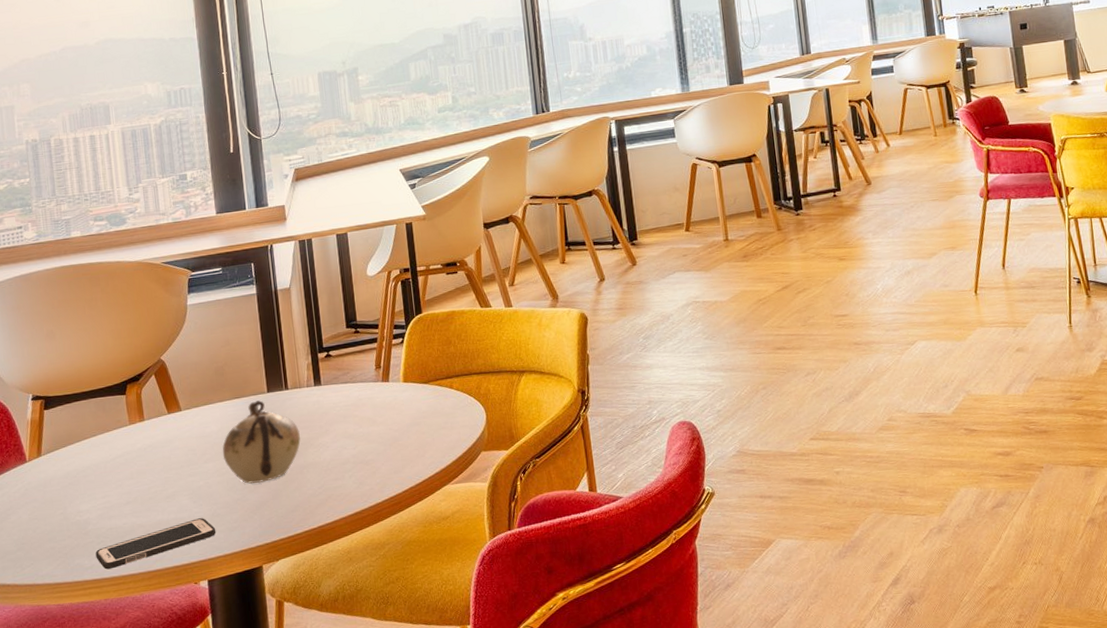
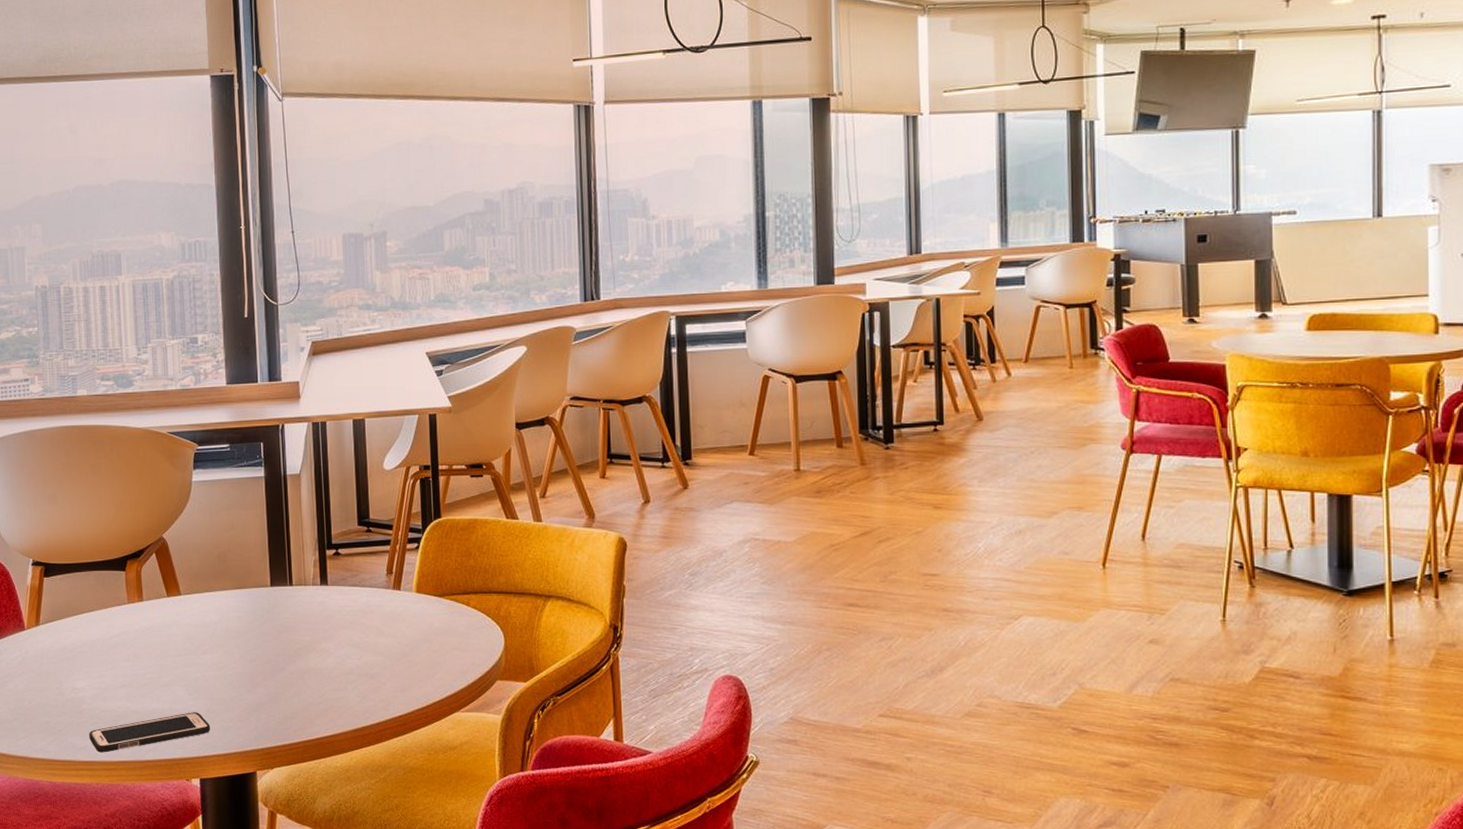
teapot: present [222,400,301,484] -> none [221,594,303,684]

